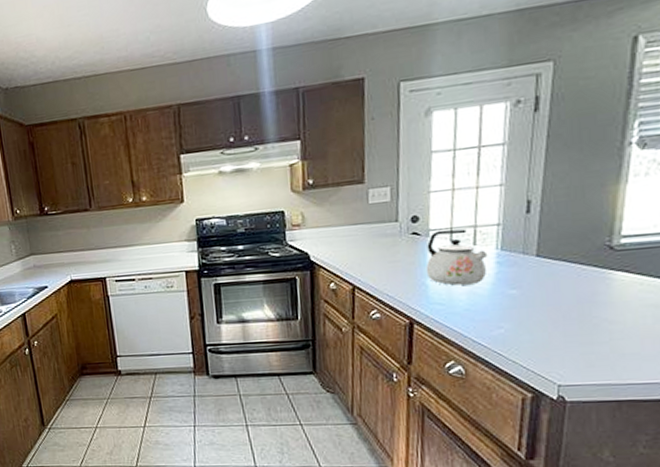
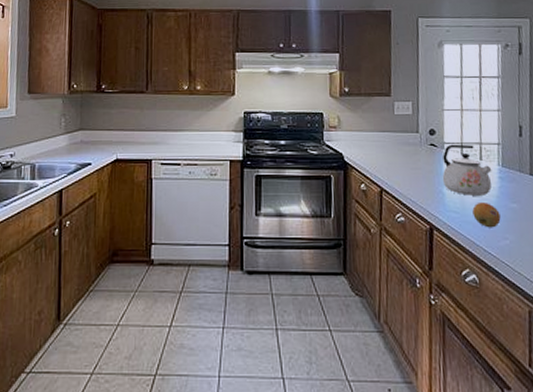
fruit: none [461,290,496,318] -> present [472,201,501,228]

